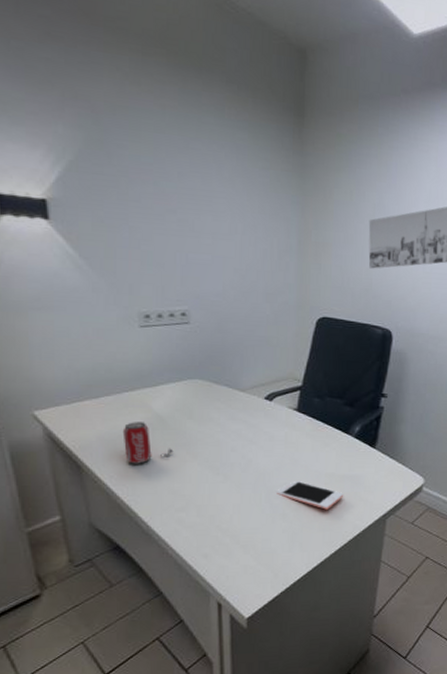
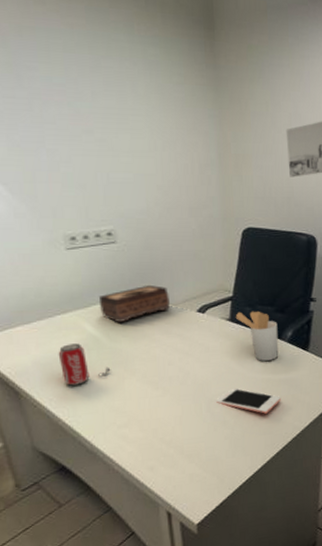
tissue box: none [167,368,238,404] -> present [98,284,170,322]
utensil holder: none [303,402,346,455] -> present [235,311,279,361]

